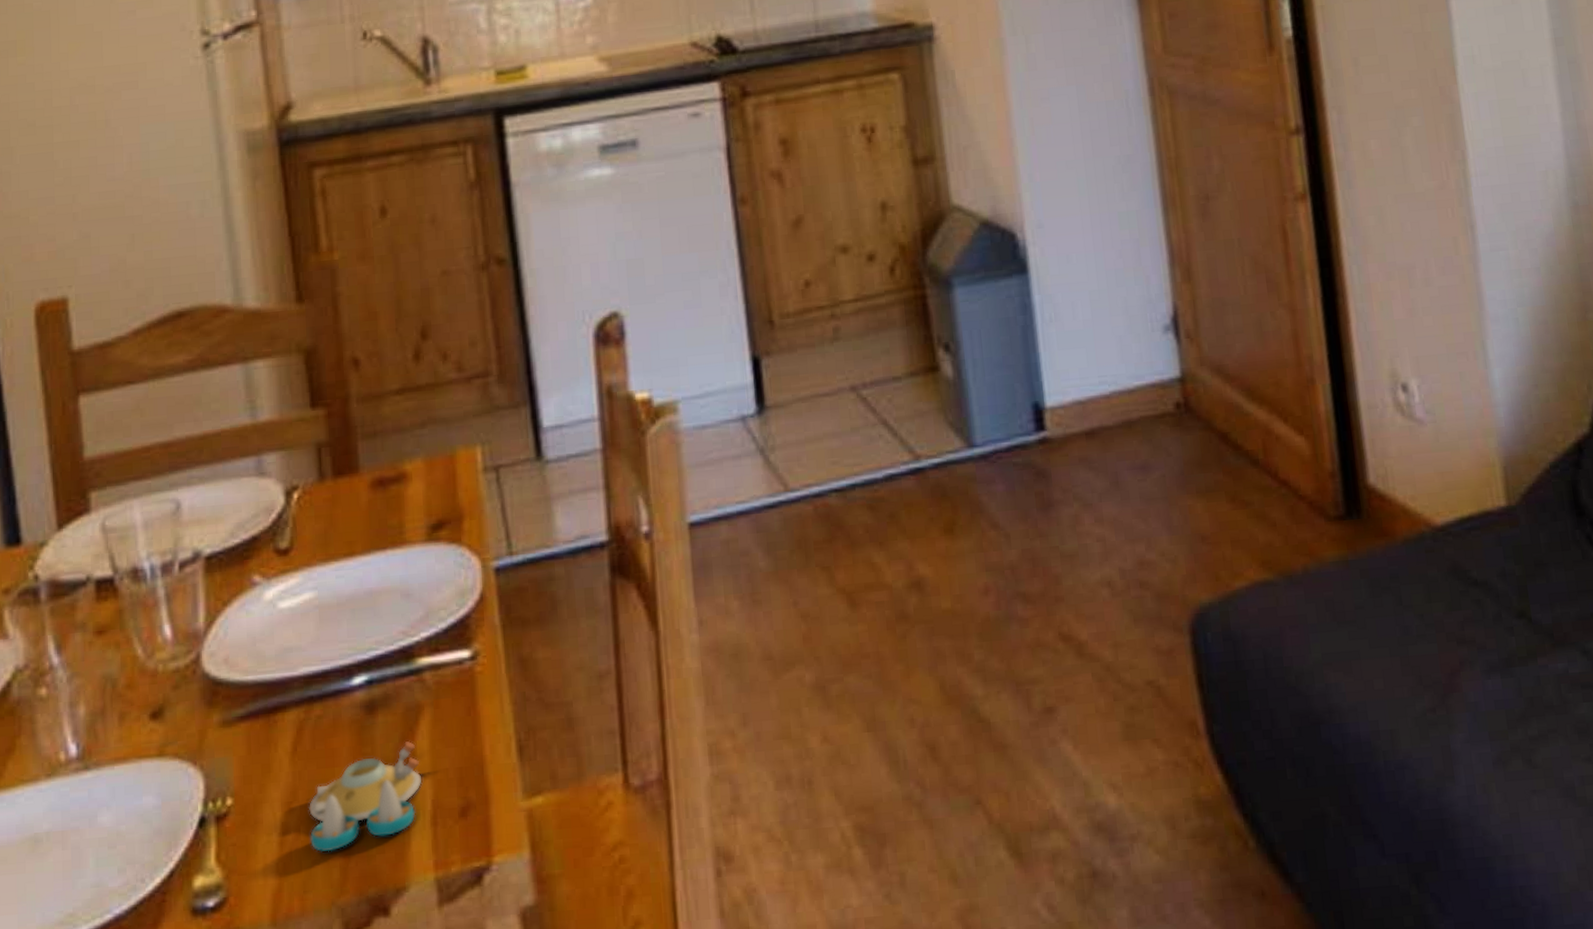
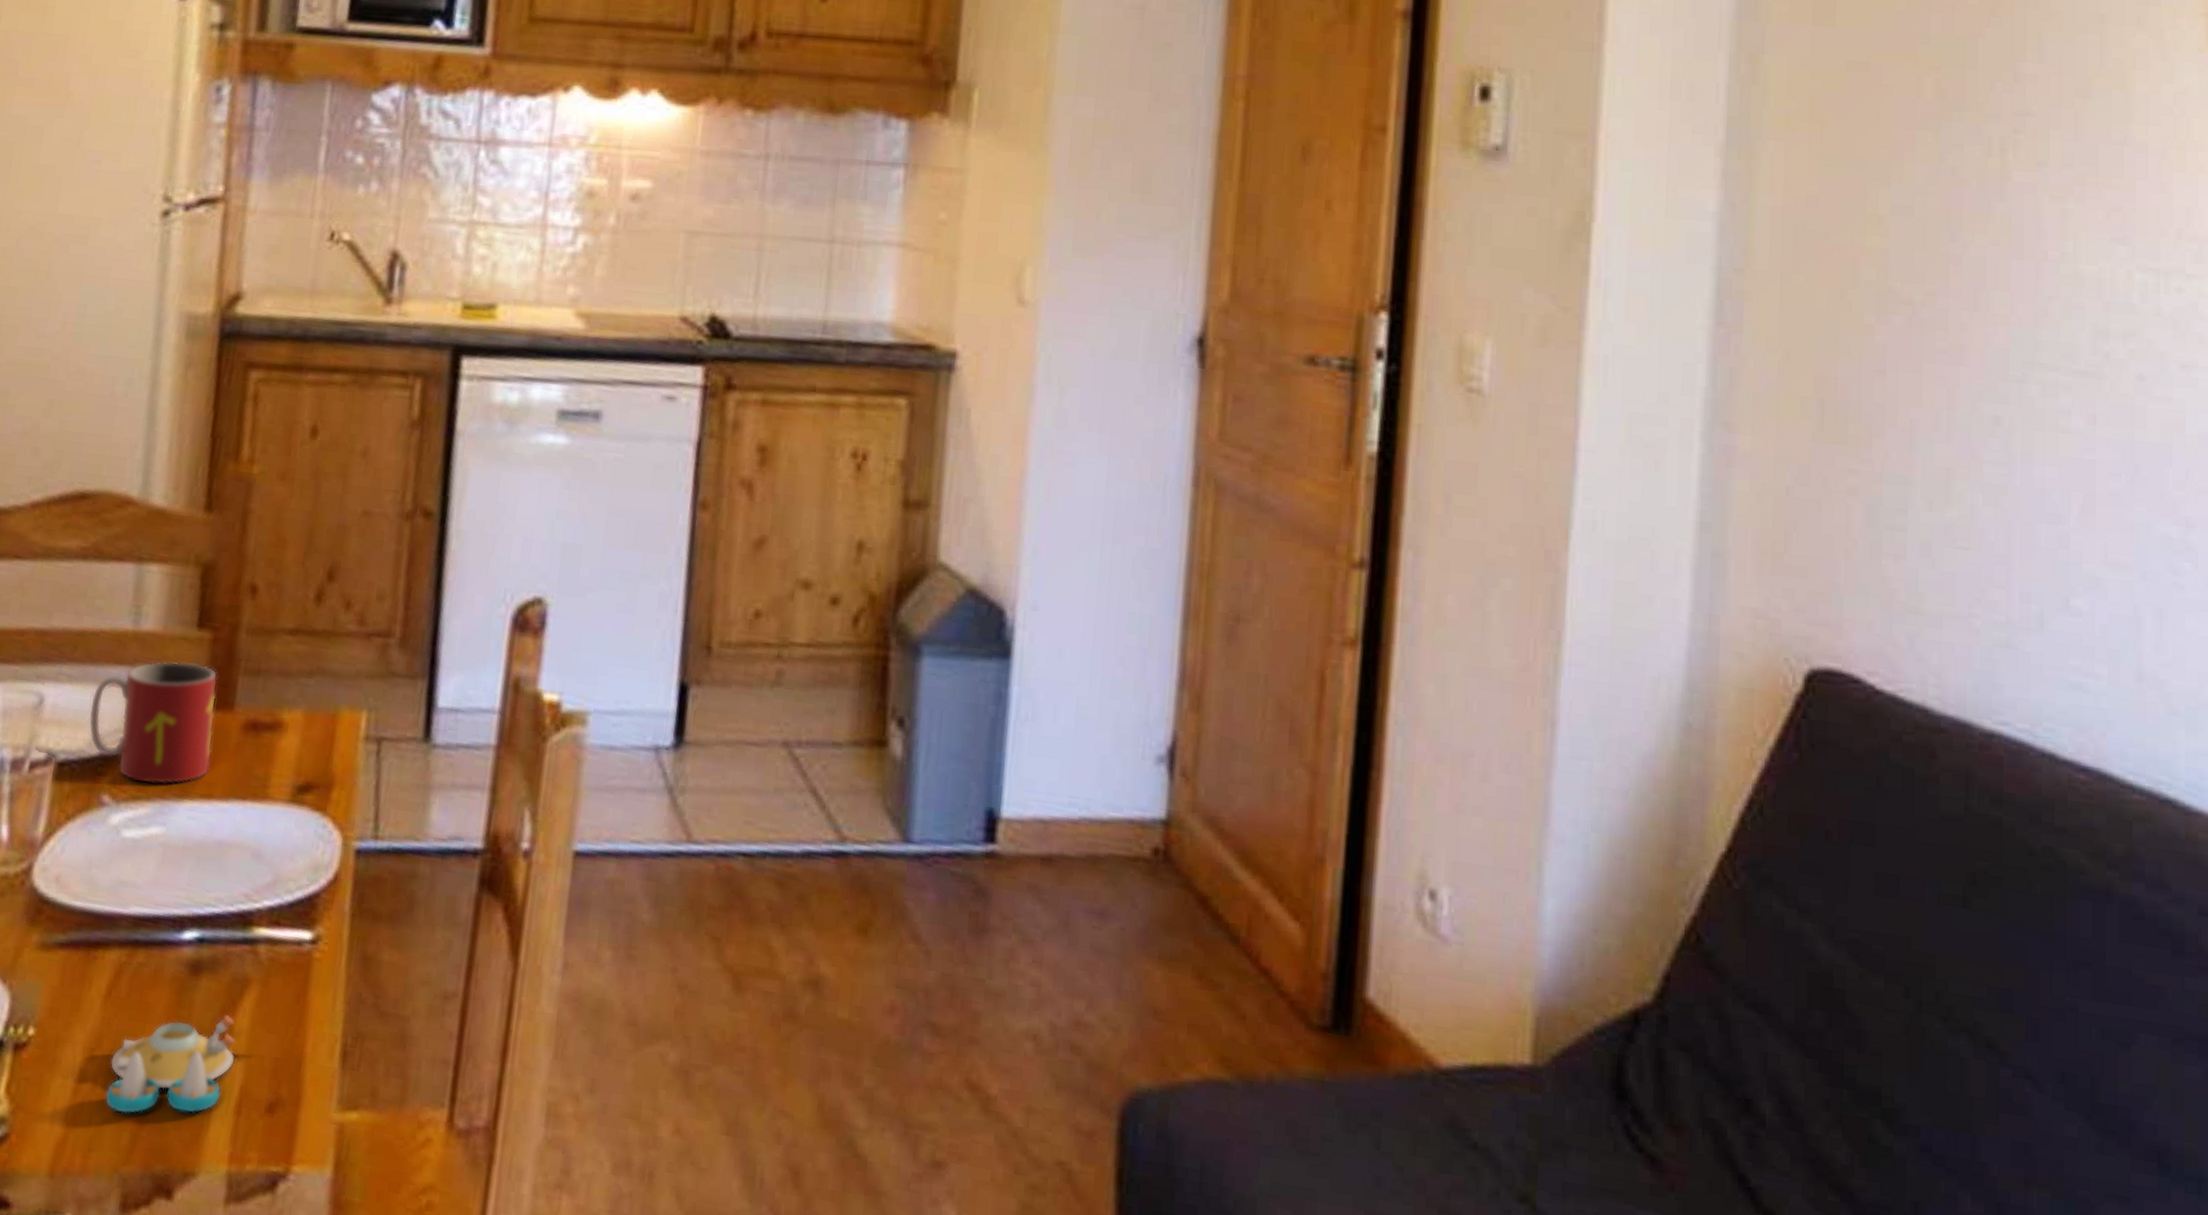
mug: none [225,439,348,557] -> present [88,661,218,785]

